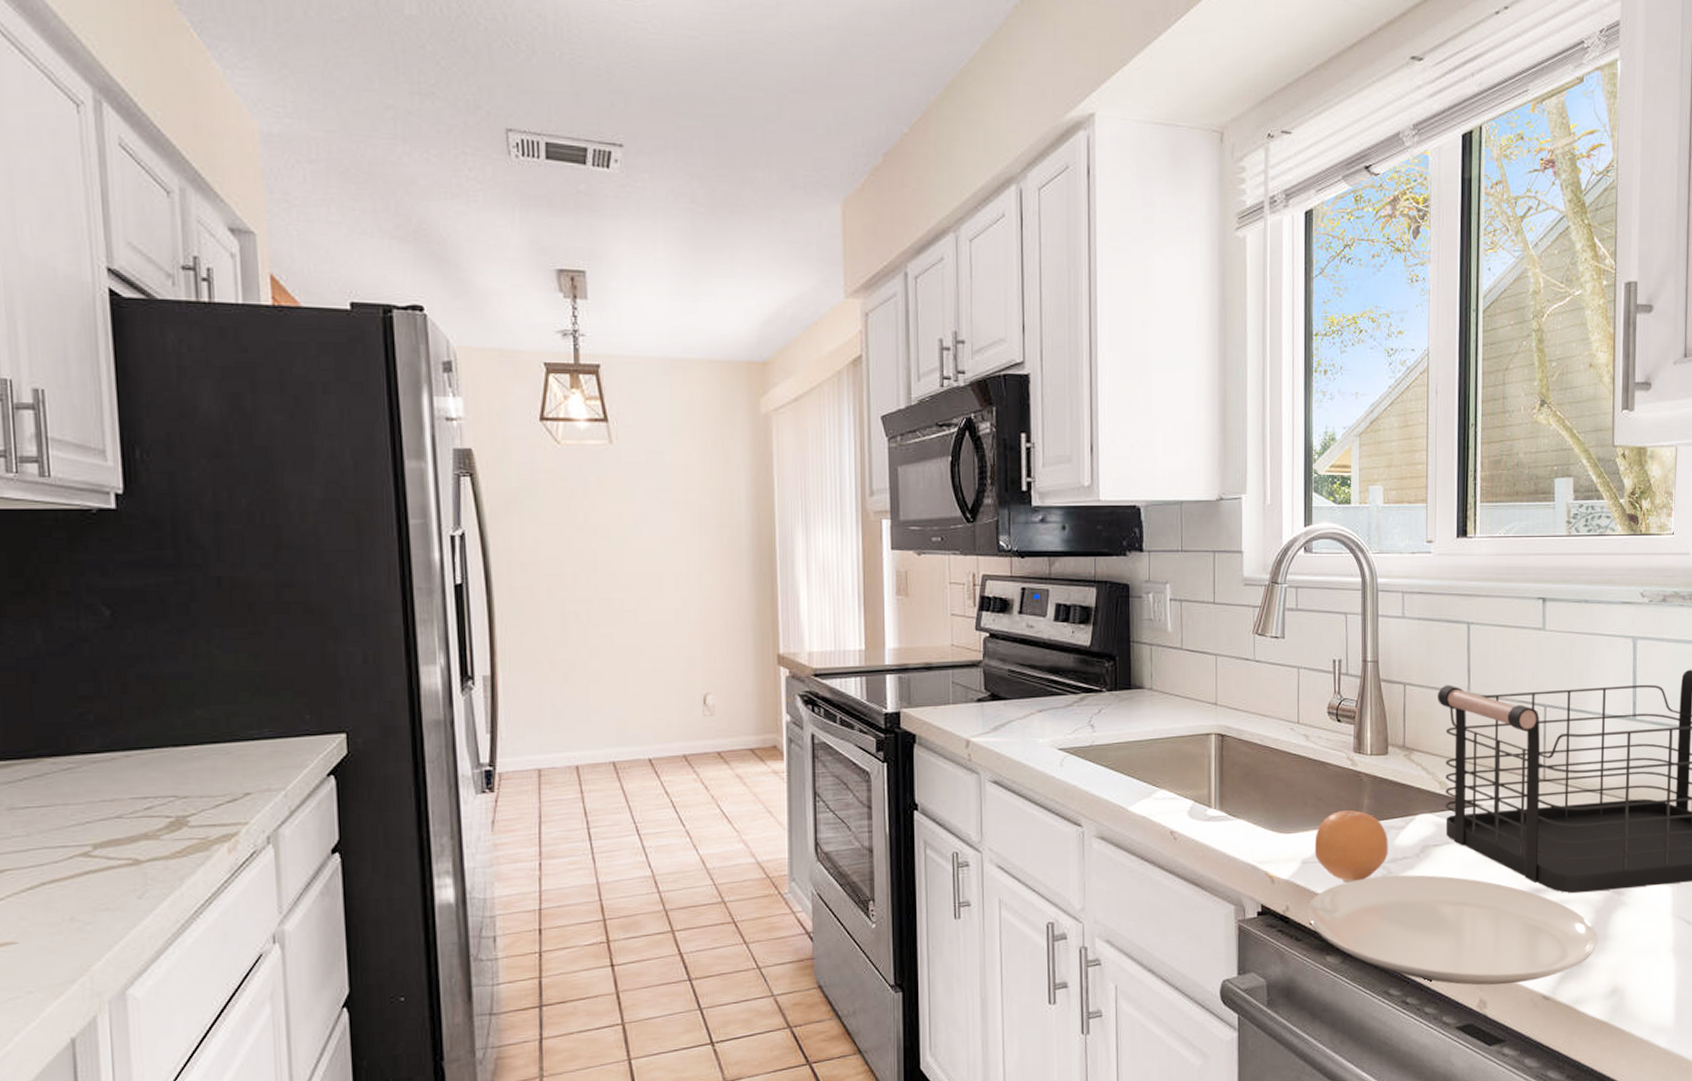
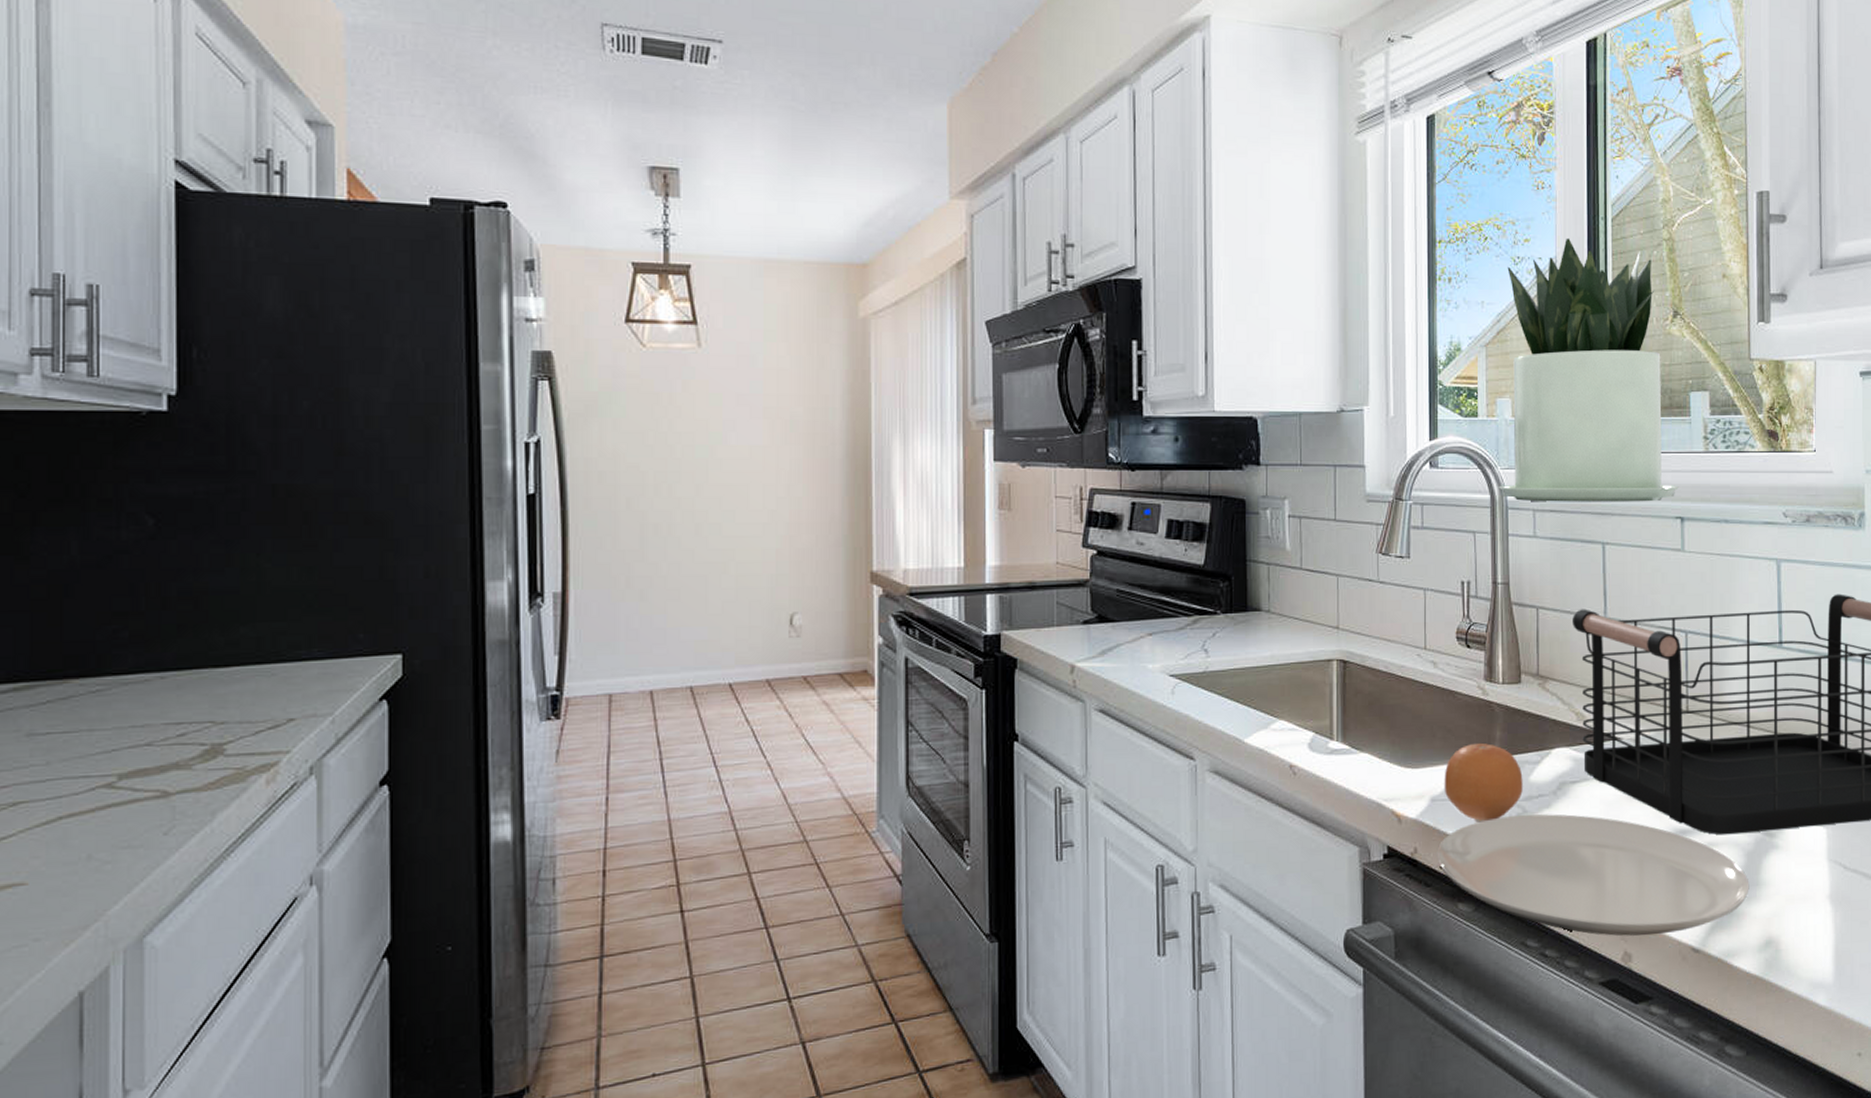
planter: none [1369,329,1543,585] -> present [1498,237,1680,502]

